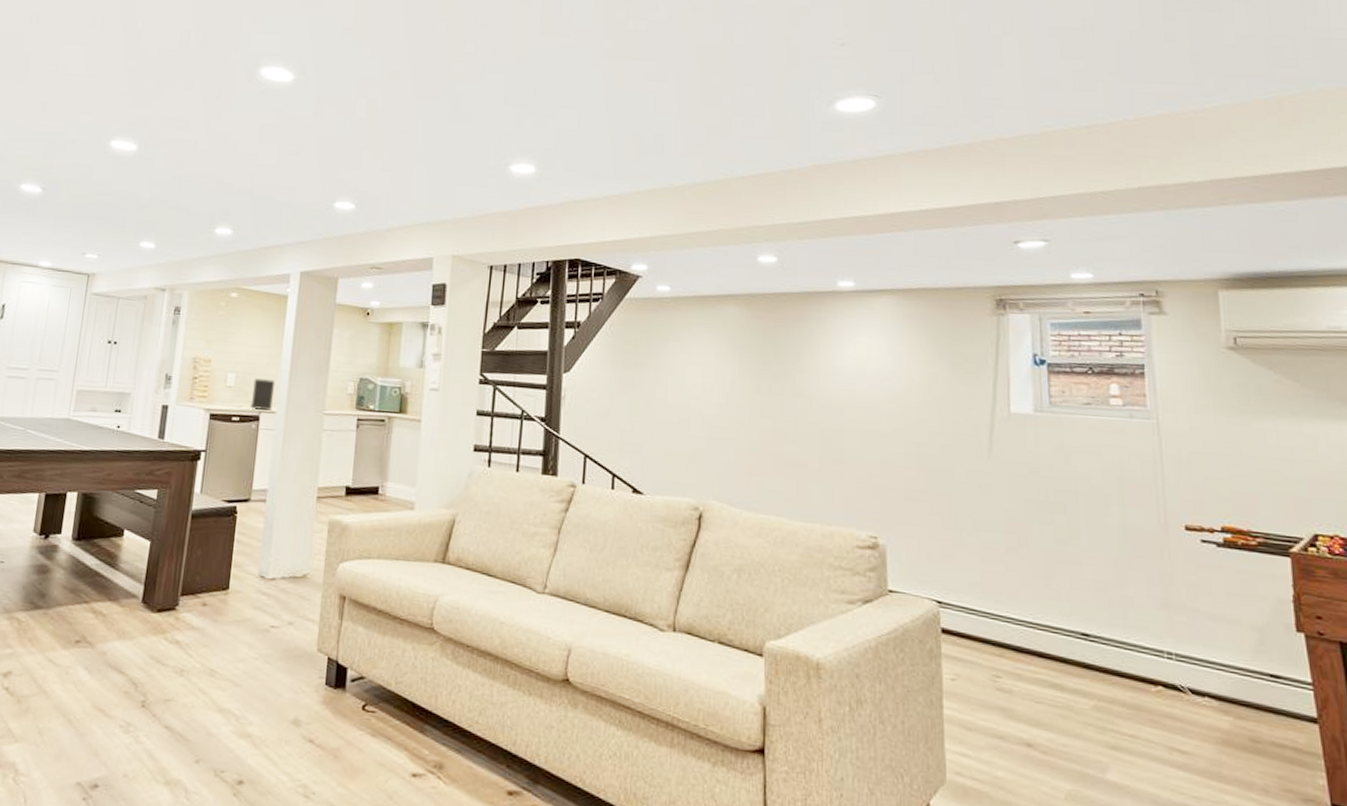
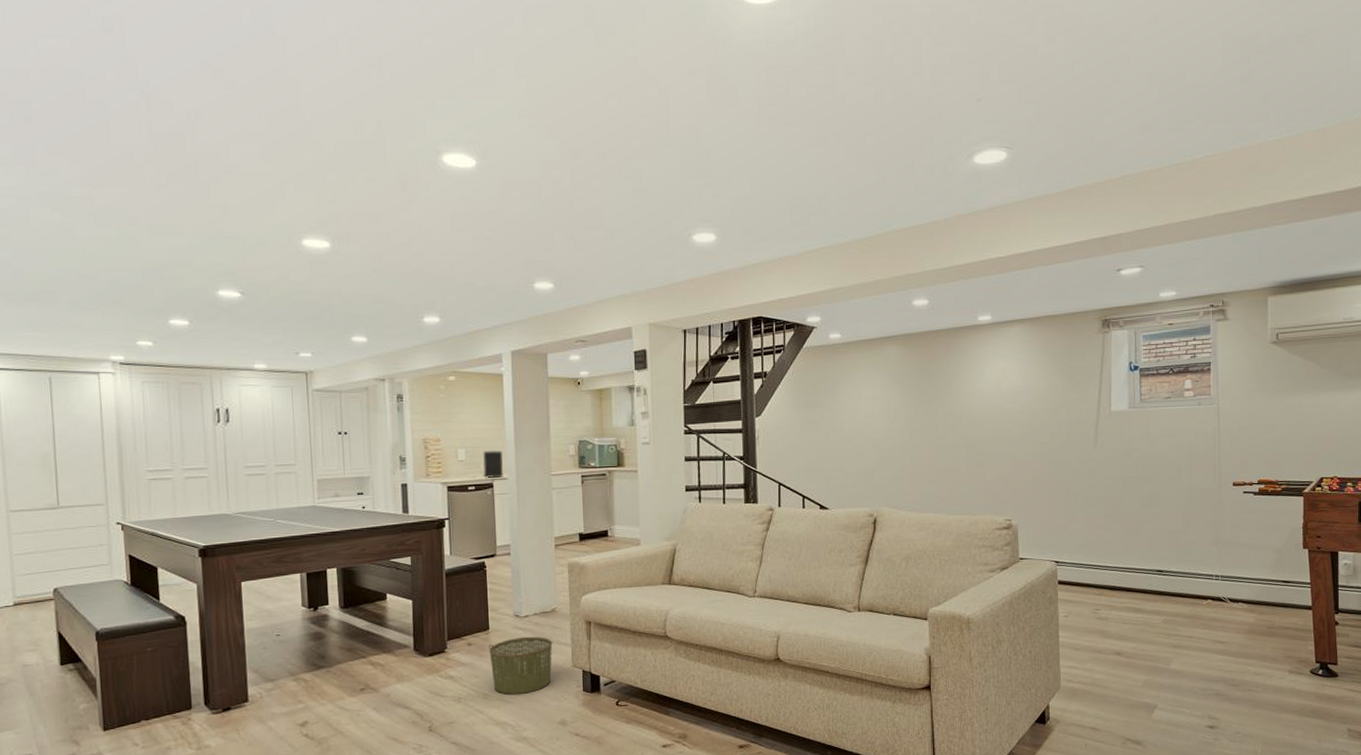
basket: none [223,604,299,677] -> present [488,636,553,695]

